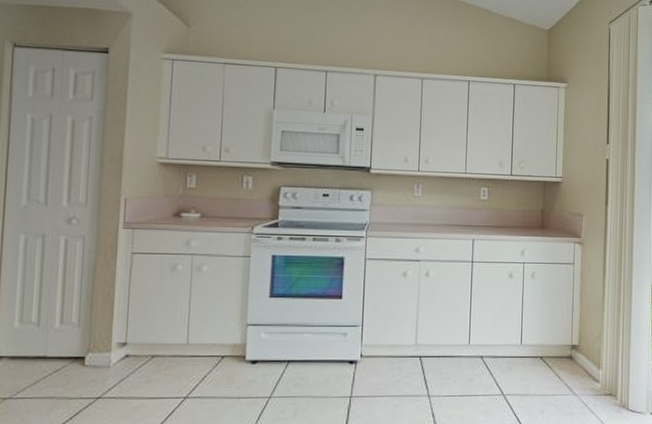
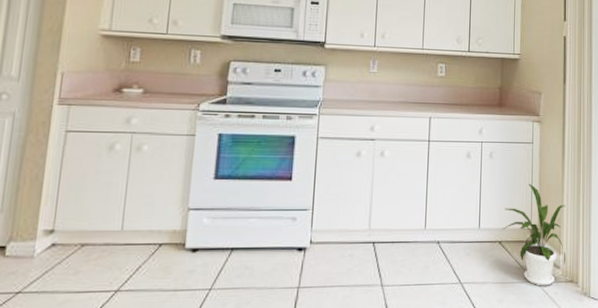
house plant: none [543,302,606,399] -> present [502,183,566,286]

